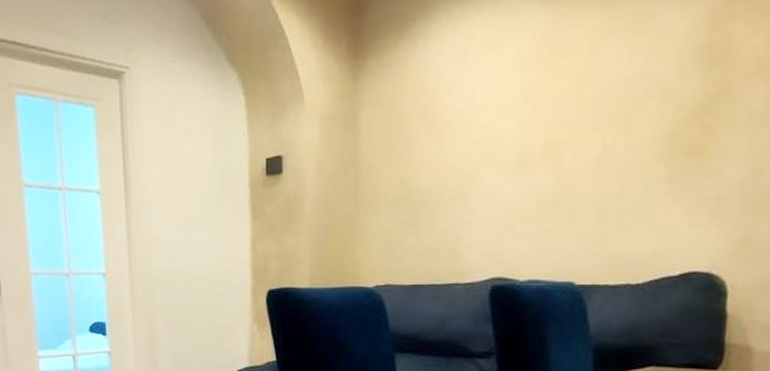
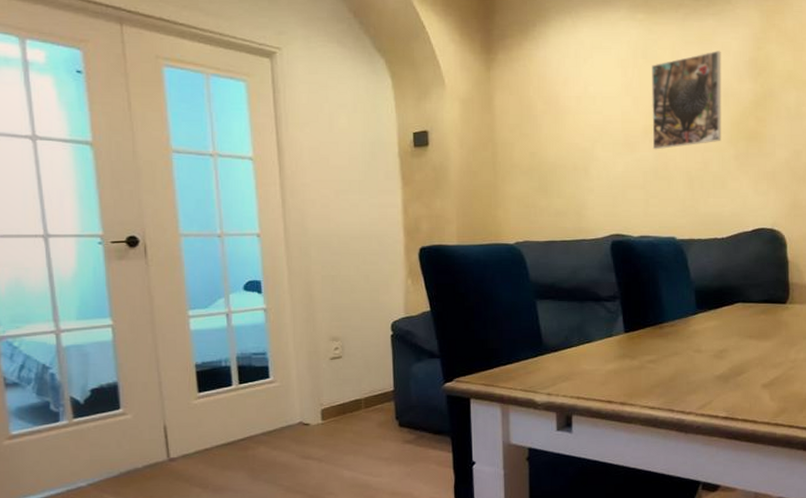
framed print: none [553,36,661,172] -> present [651,51,722,150]

